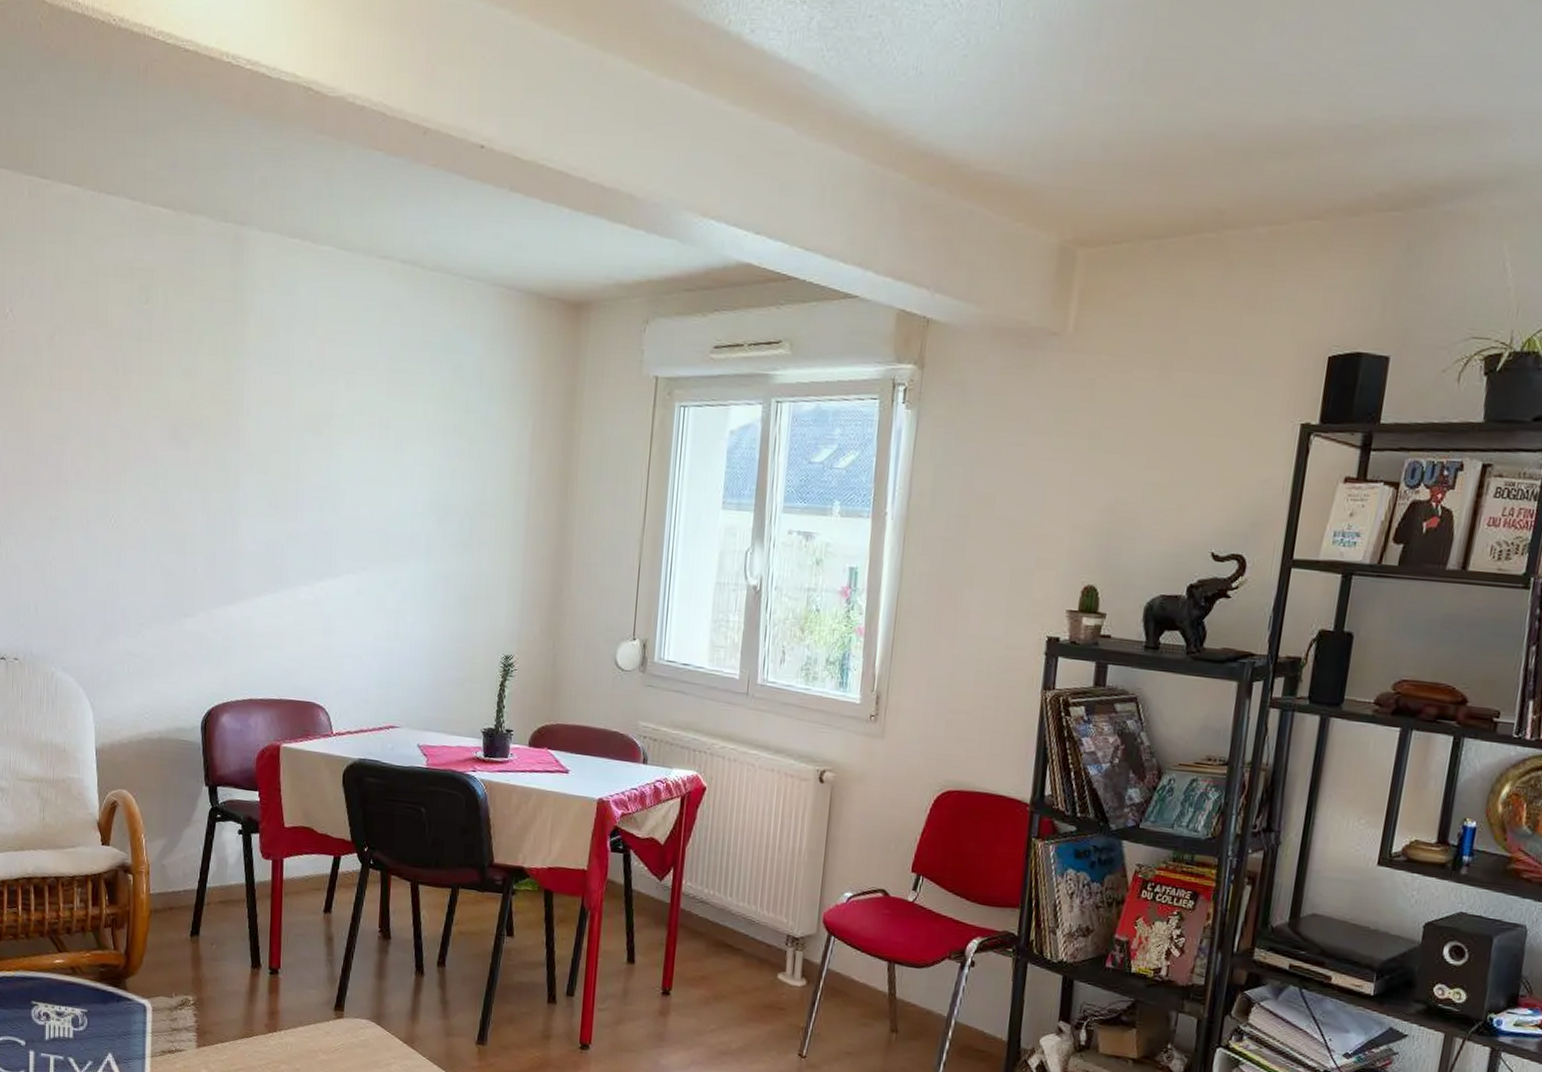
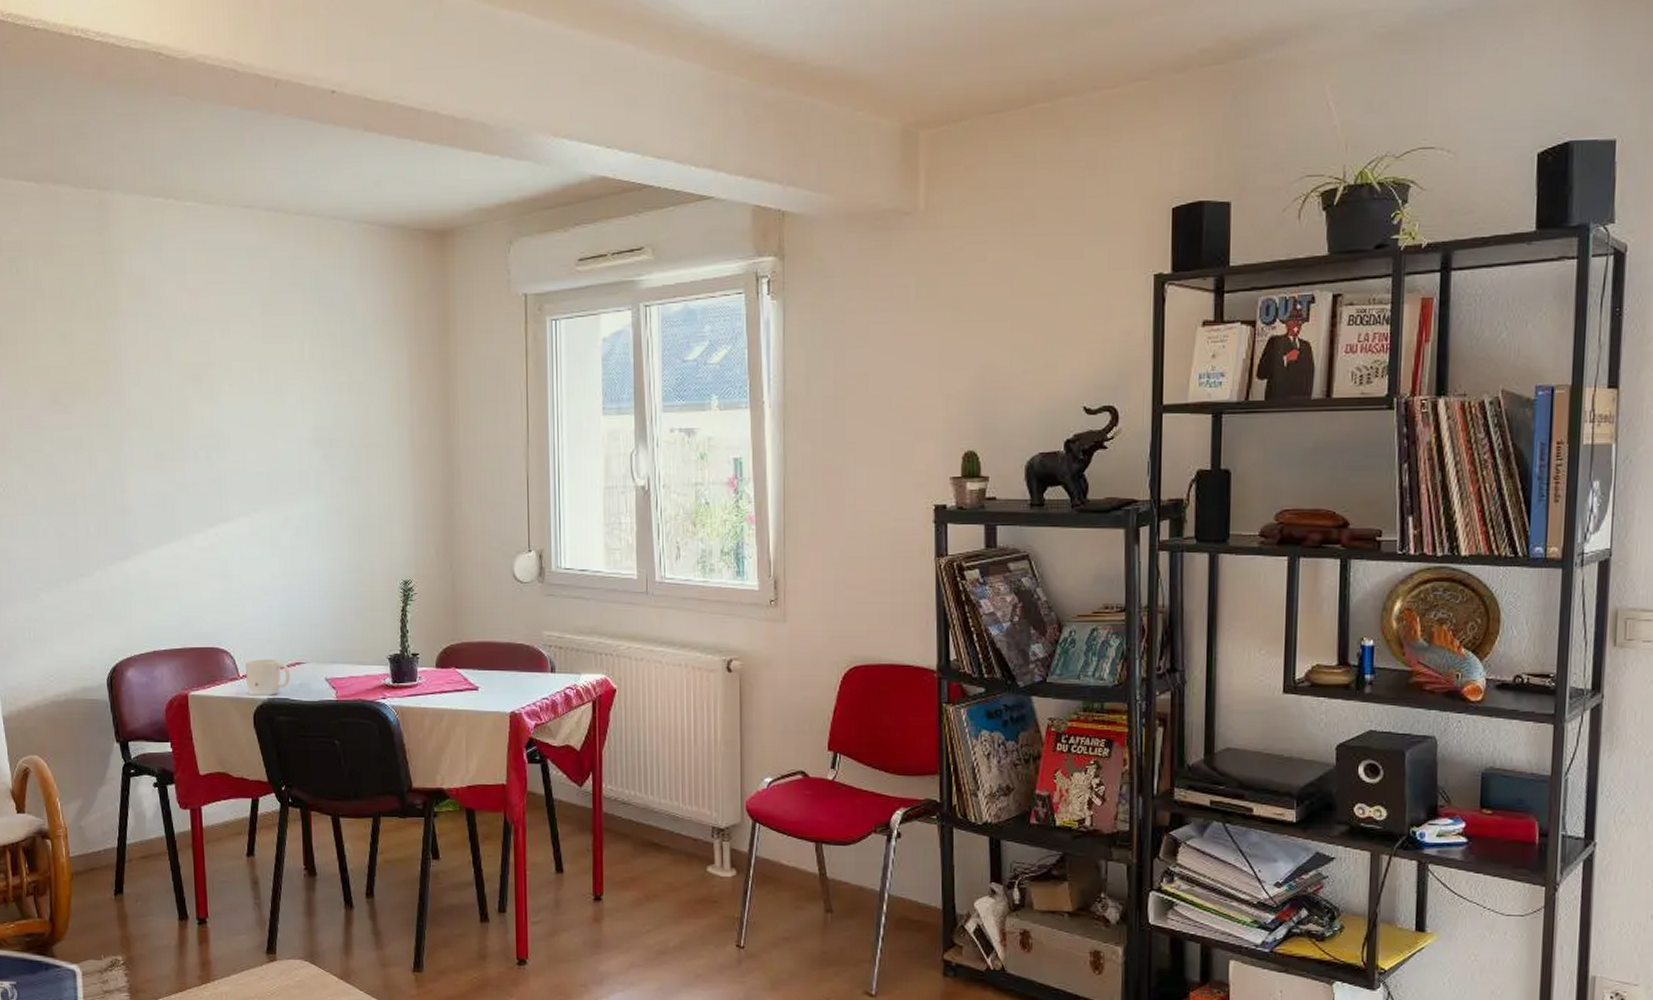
mug: none [339,718,384,756] -> present [244,658,291,696]

